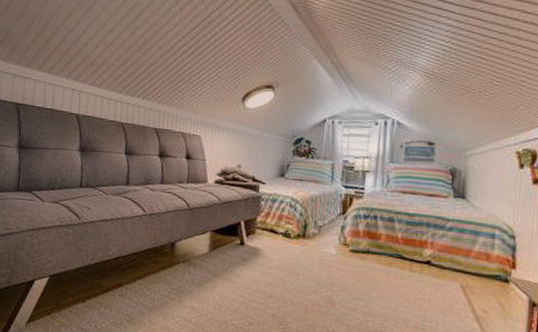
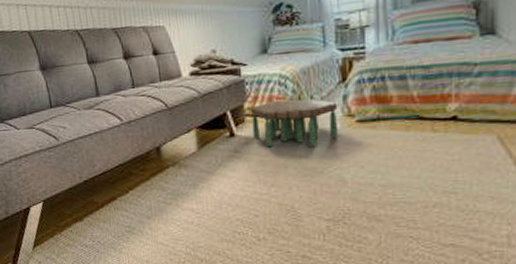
side table: none [260,220,336,267] -> present [250,99,339,148]

